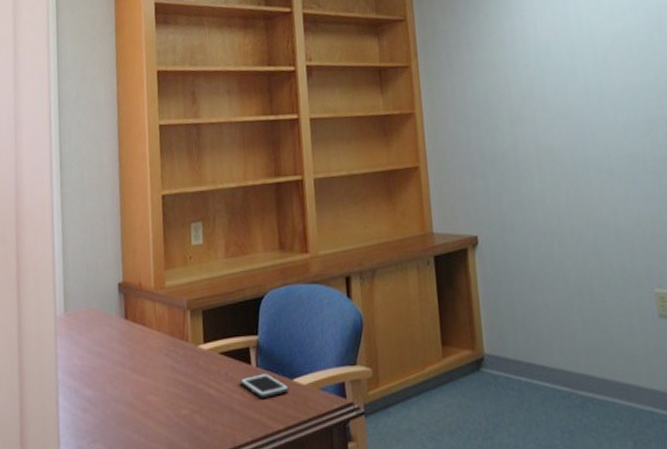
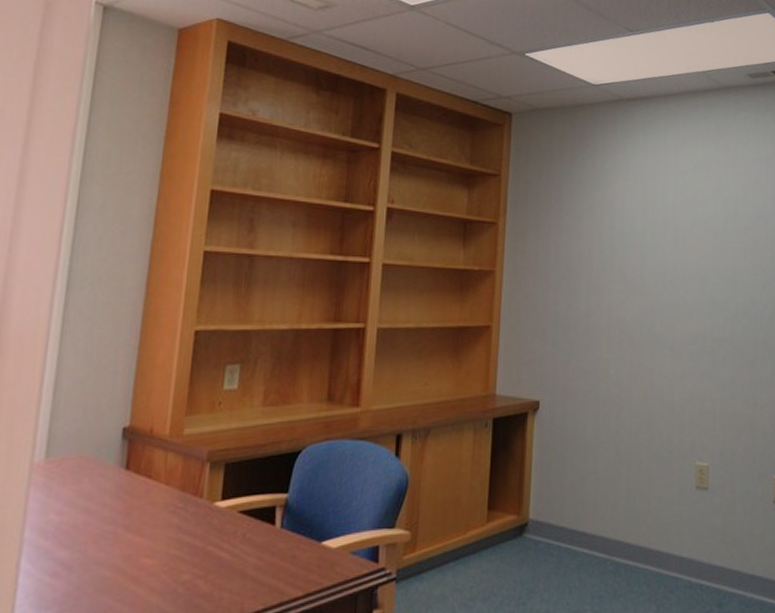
cell phone: present [240,373,290,398] -> none [259,535,316,562]

